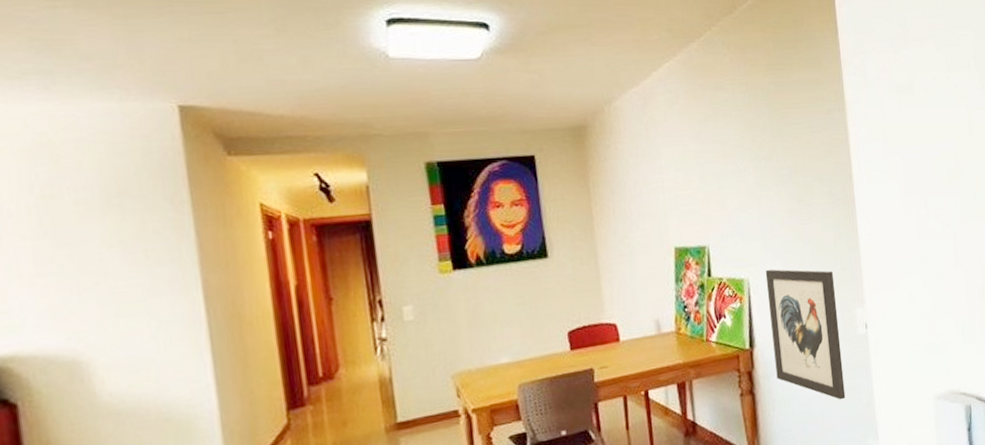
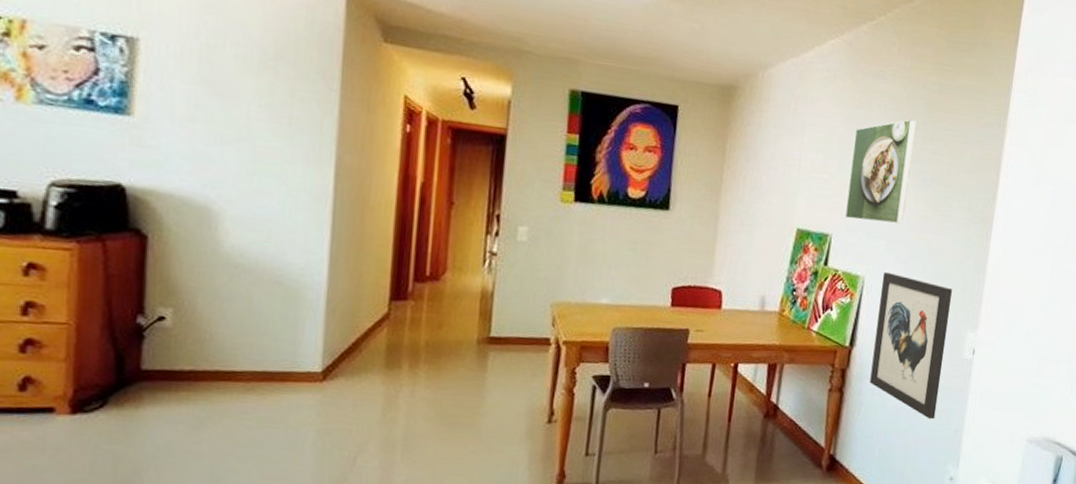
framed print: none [708,121,773,228] -> present [845,119,917,225]

